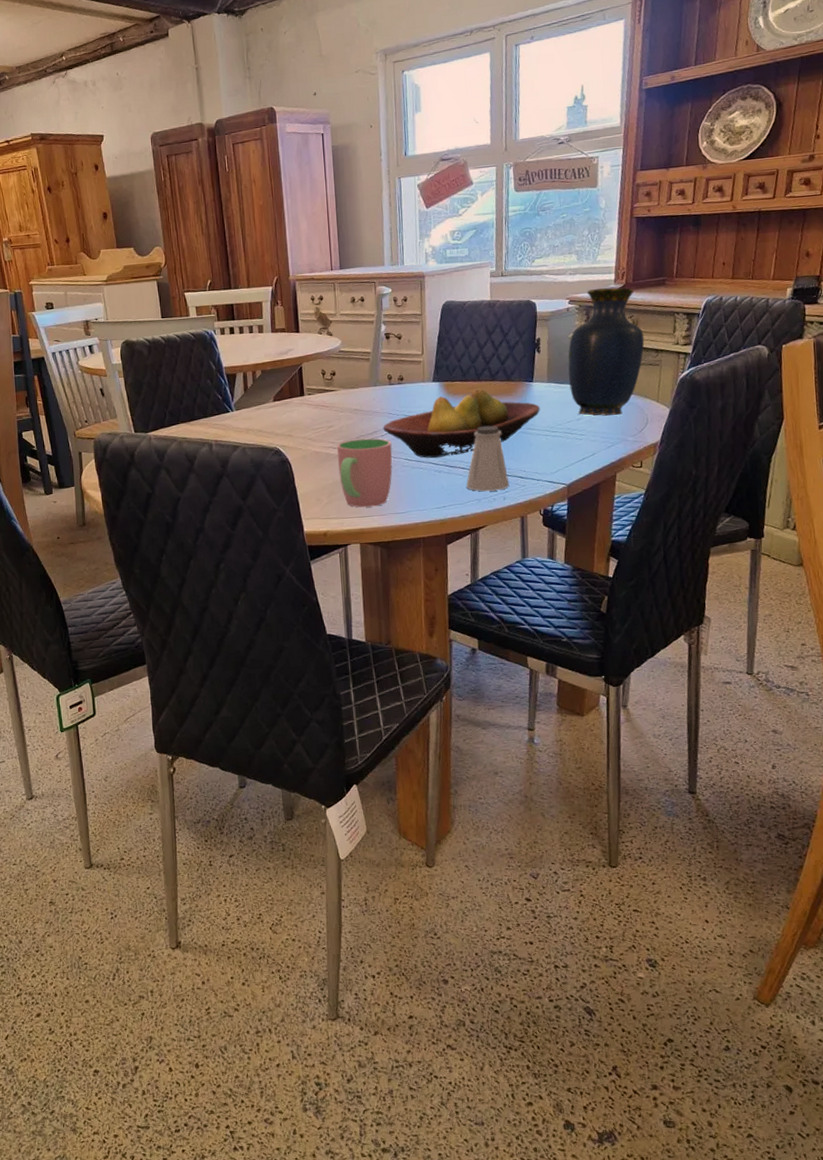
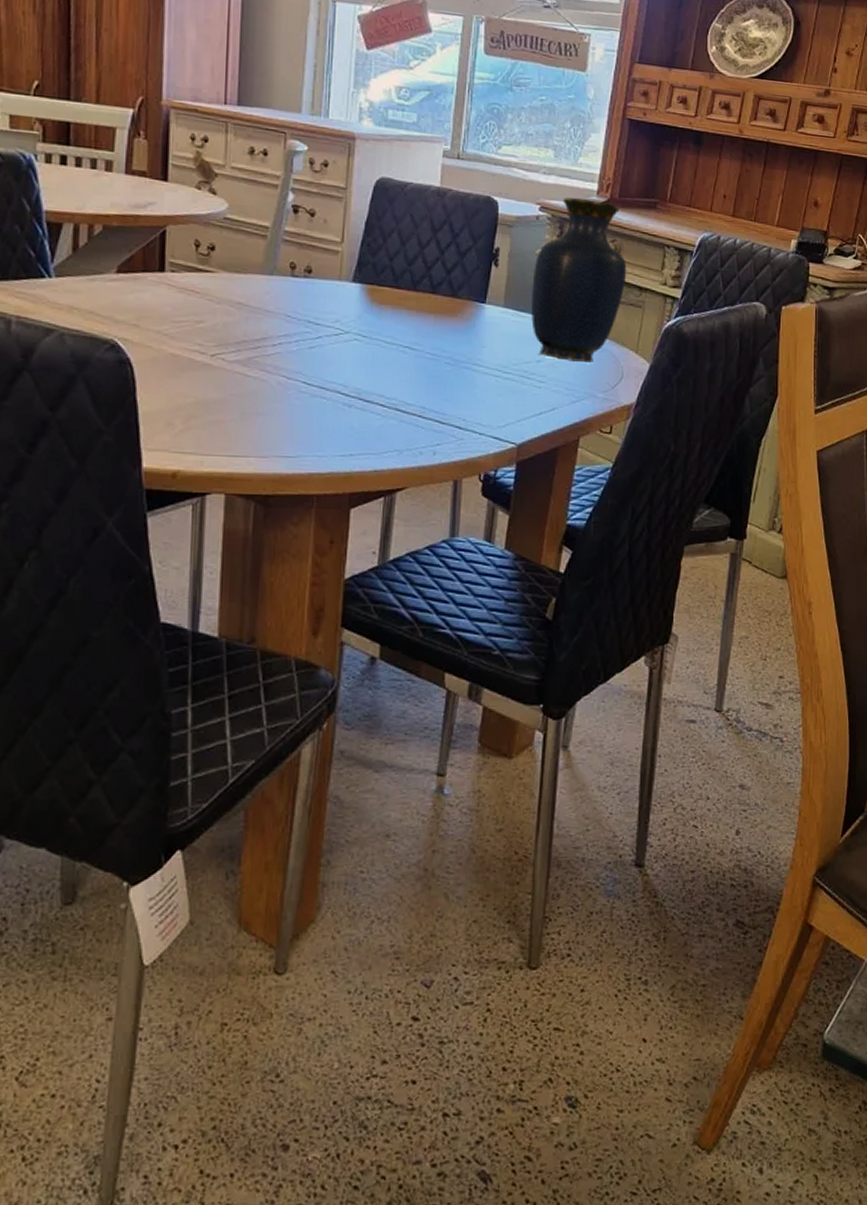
cup: present [336,438,392,508] -> none [204,344,286,444]
fruit bowl: present [383,389,540,458] -> none [276,301,491,387]
saltshaker: present [466,426,510,492] -> none [385,352,443,442]

